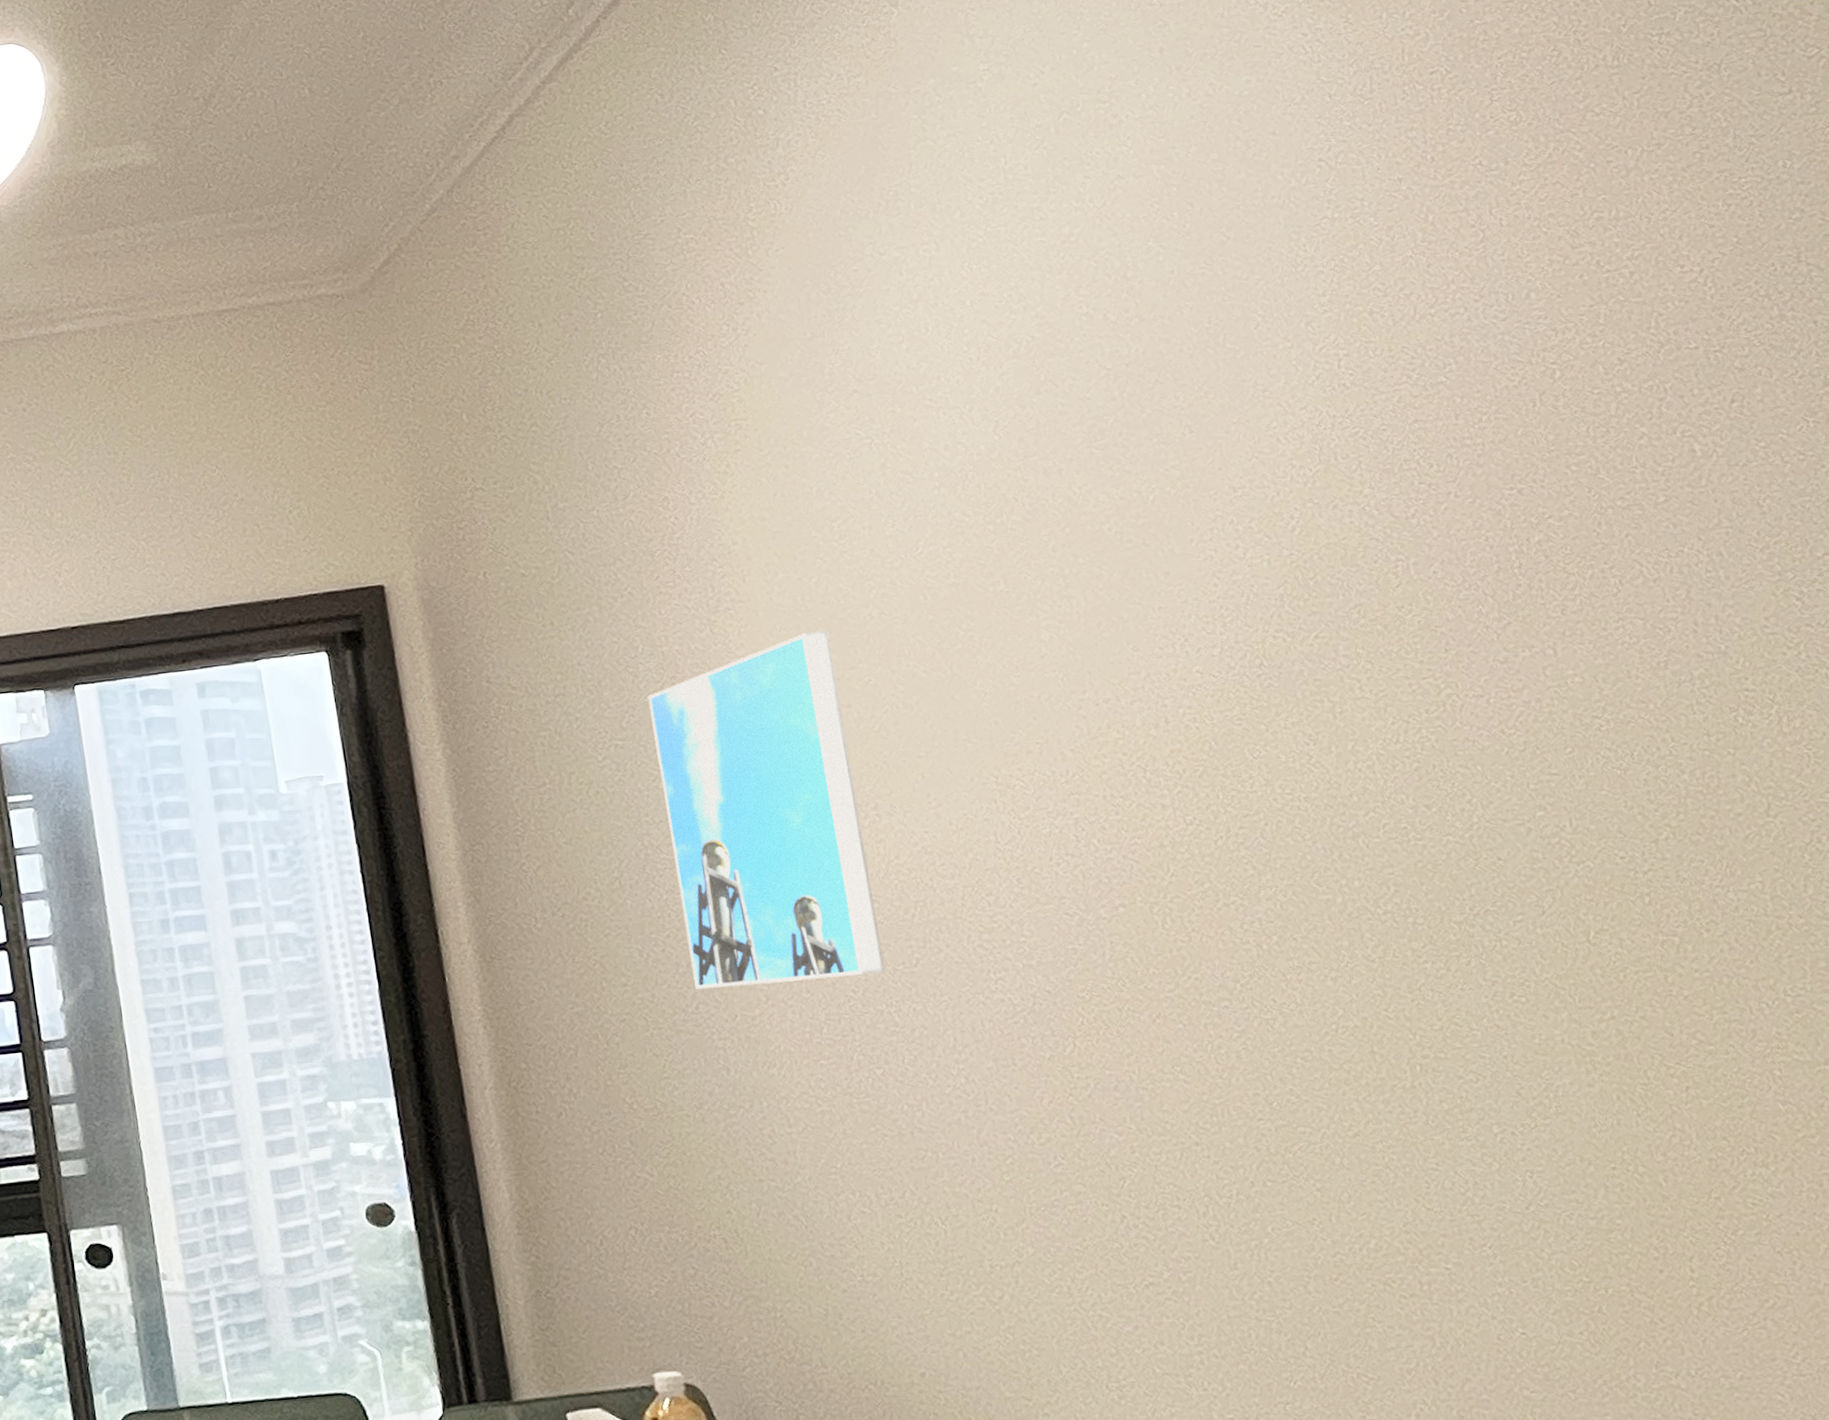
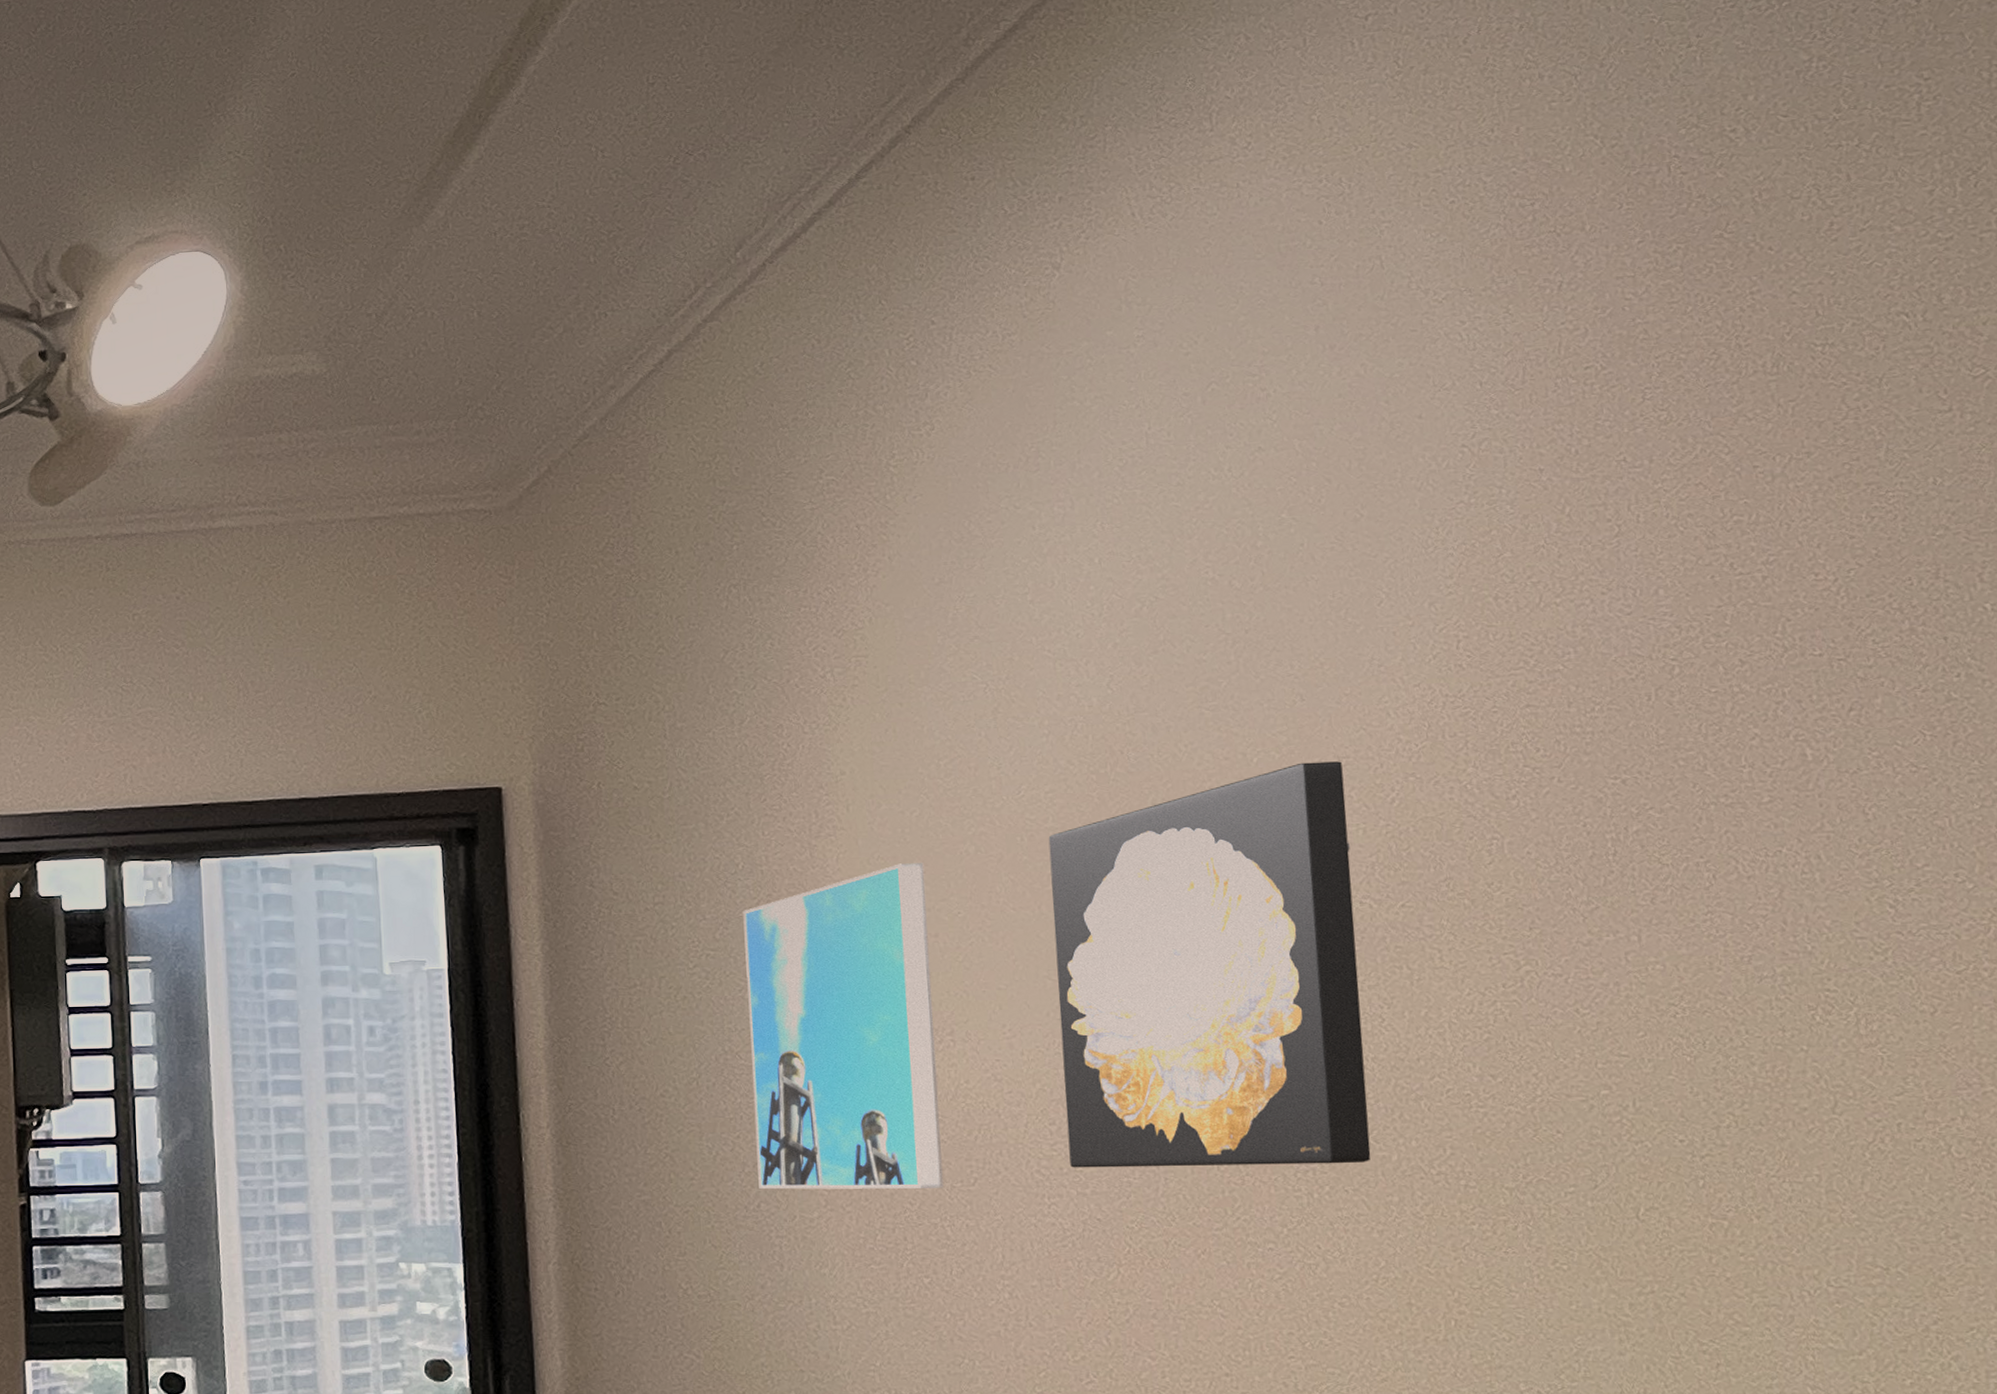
wall art: none [951,492,1315,939] -> present [1048,761,1371,1168]

